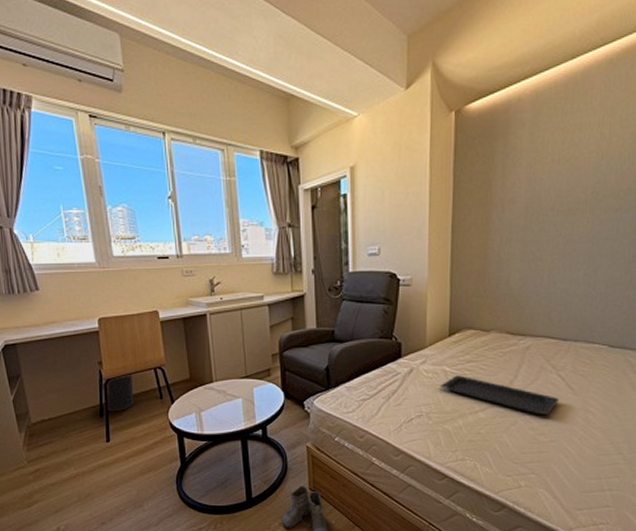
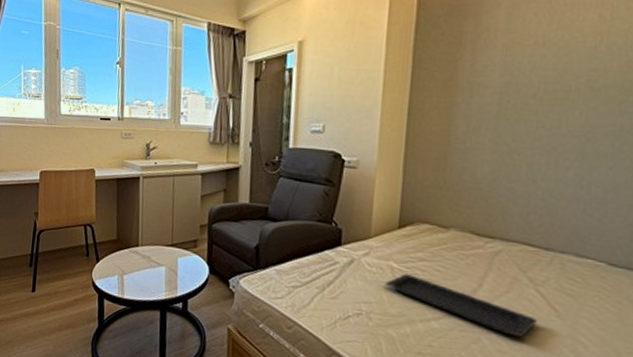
wastebasket: present [98,373,133,412] -> none [33,224,63,263]

